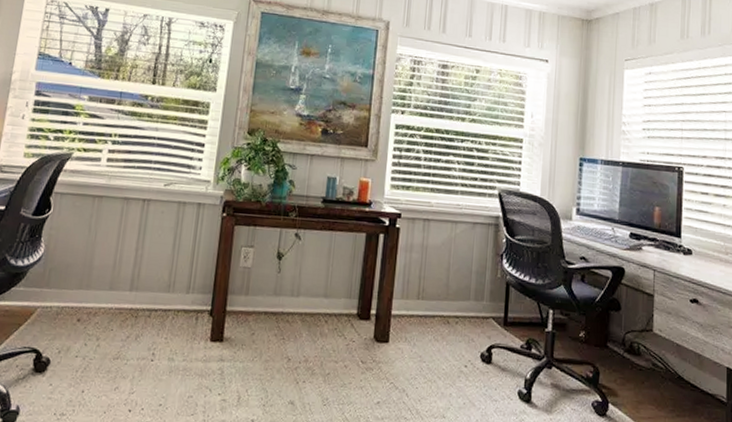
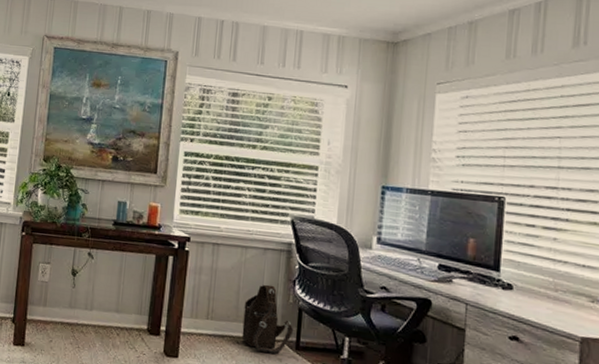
shoulder bag: none [452,259,501,333] -> present [241,284,293,355]

